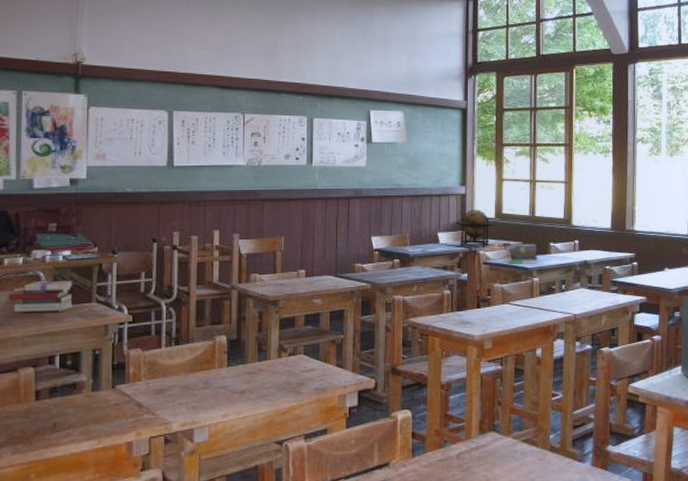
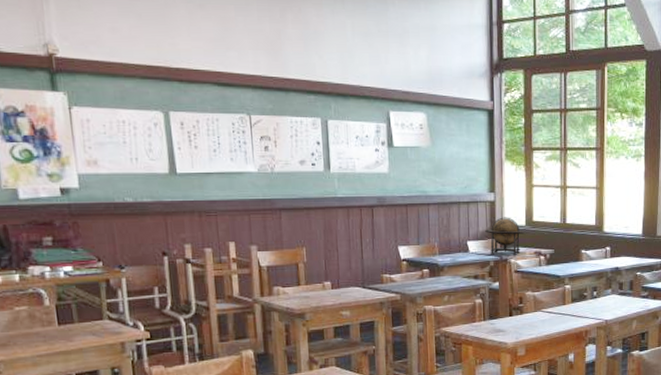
books: present [8,281,74,313] -> none [8,298,84,333]
books: present [502,244,538,265] -> none [534,252,570,273]

